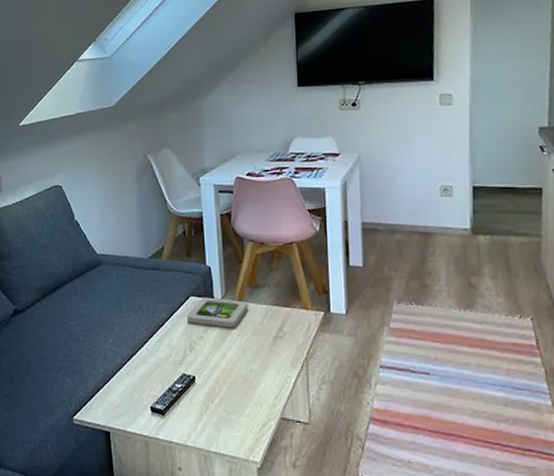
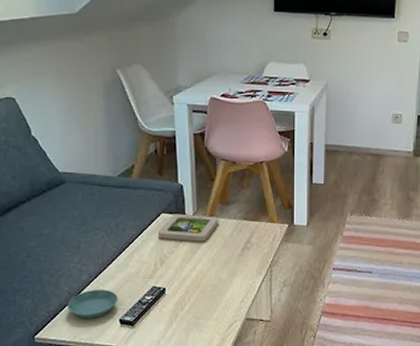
saucer: none [102,372,150,403] -> present [67,289,118,318]

